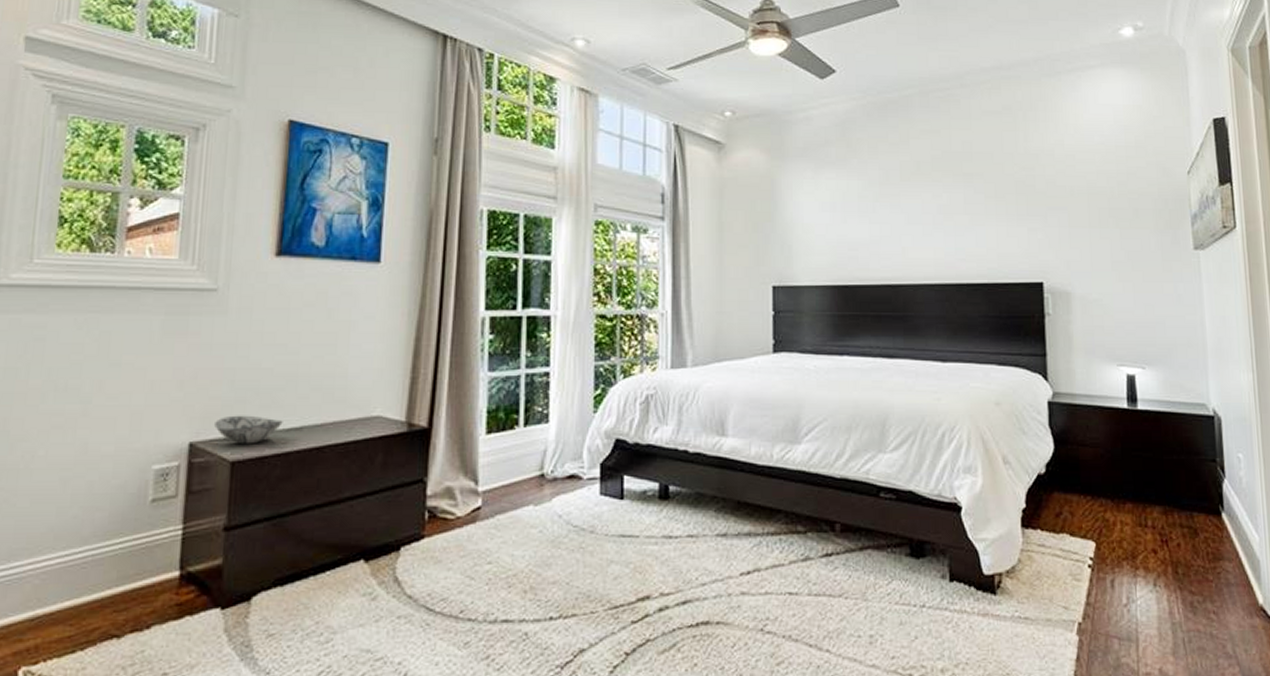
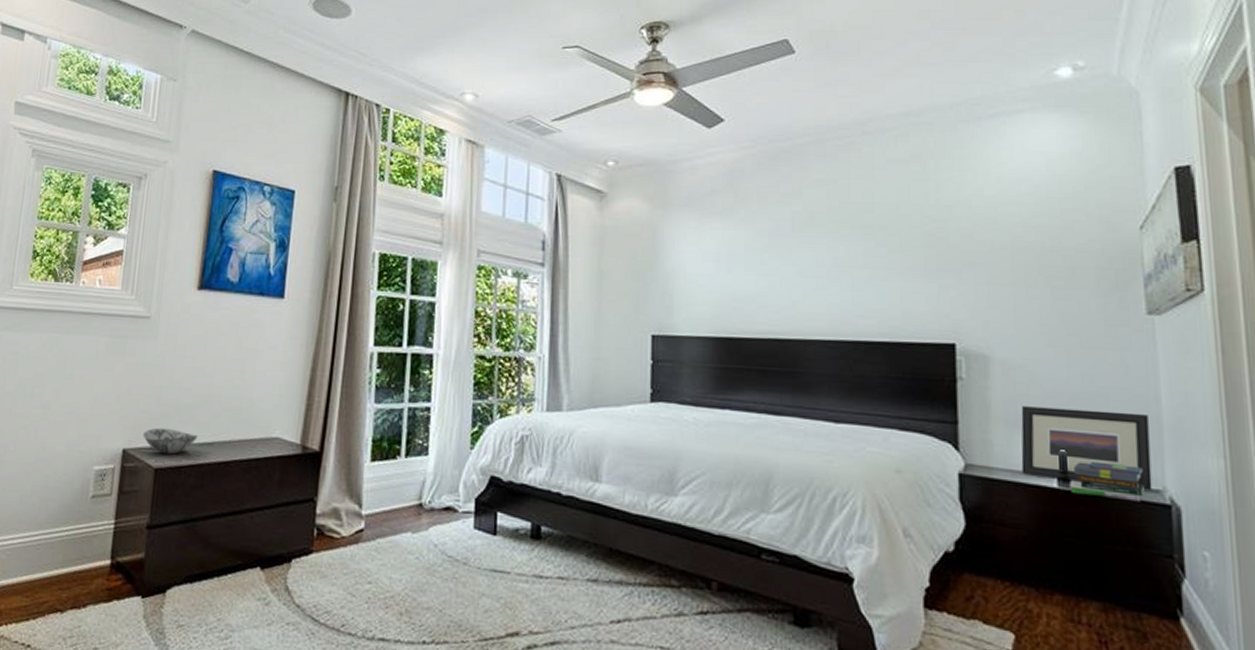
picture frame: none [1097,336,1200,404] -> present [1021,406,1153,490]
books: none [1137,382,1194,415] -> present [1070,461,1144,502]

